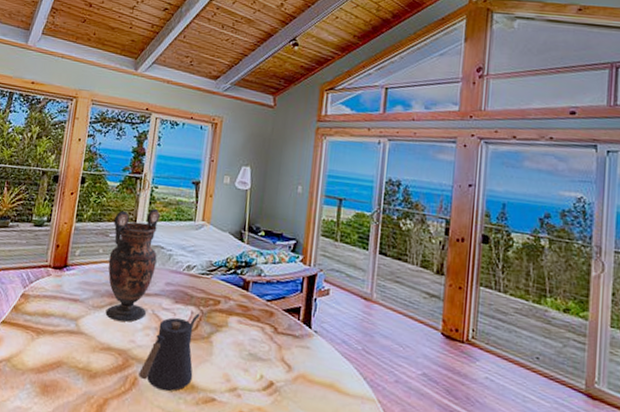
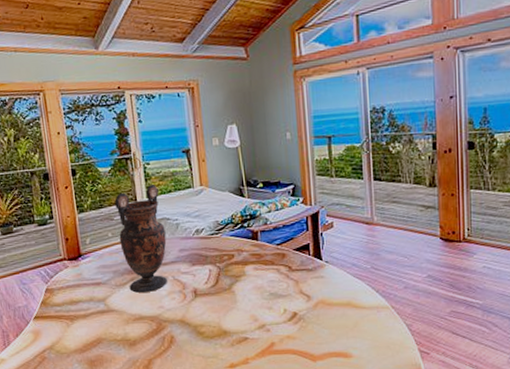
kettle: present [138,313,200,392] -> none [174,270,224,342]

